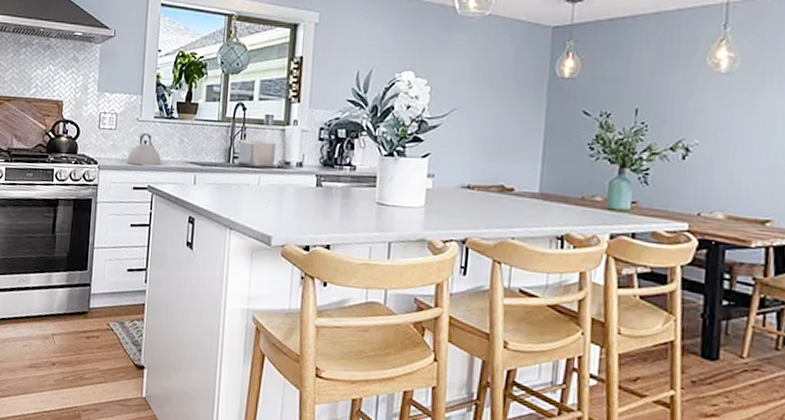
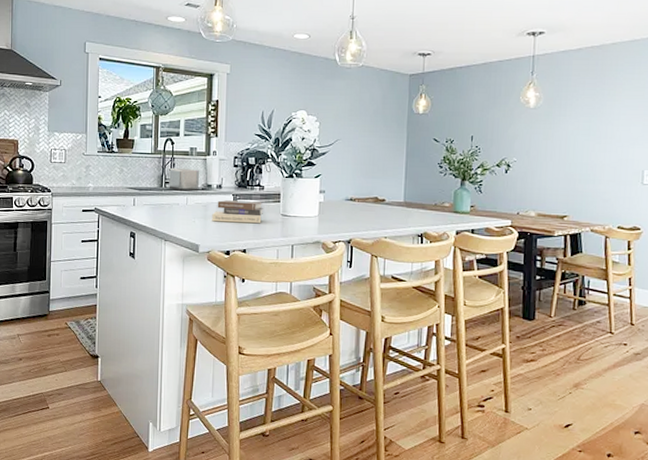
kettle: present [127,133,162,167] -> none [76,165,106,192]
books: none [289,181,354,214] -> present [212,200,263,224]

